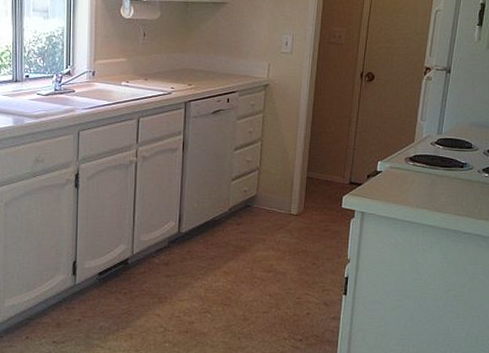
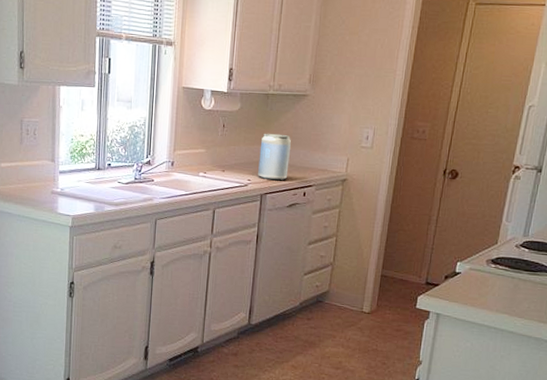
soda can: none [181,41,212,88] -> present [258,133,291,181]

